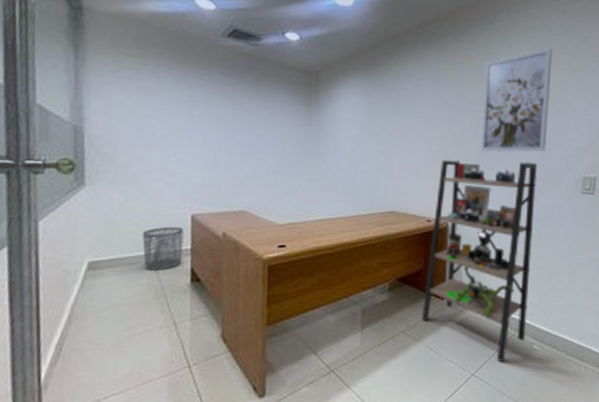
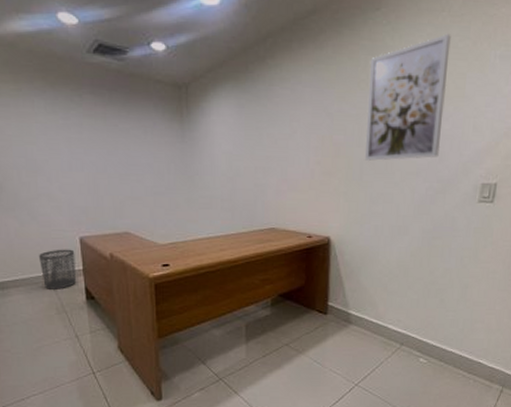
shelving unit: present [421,159,538,363] -> none [304,169,429,374]

